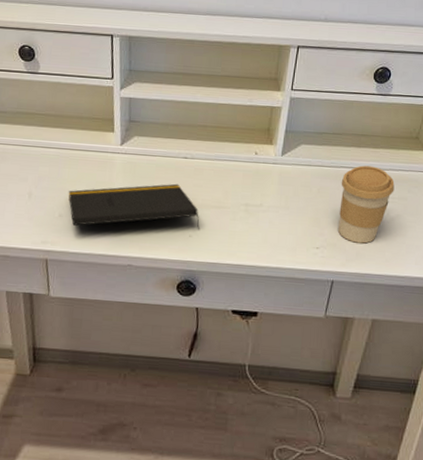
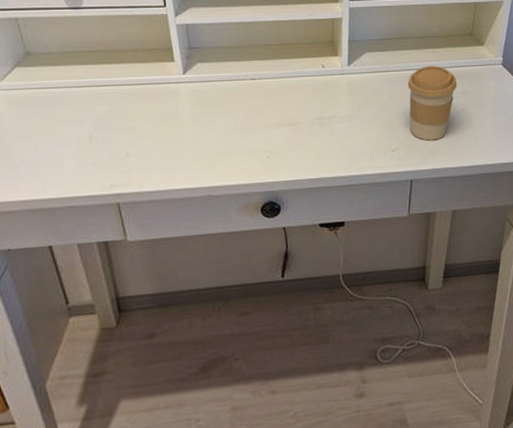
notepad: present [68,183,200,229] -> none [133,106,276,164]

